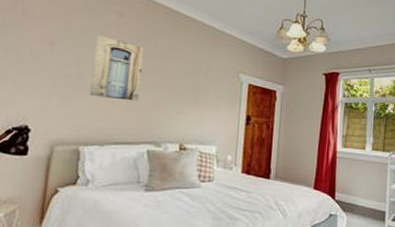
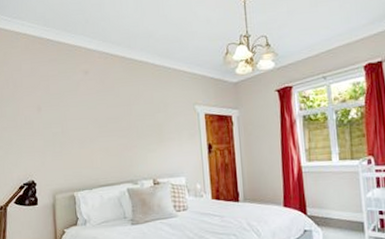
wall art: present [89,34,144,102] -> none [71,93,113,148]

